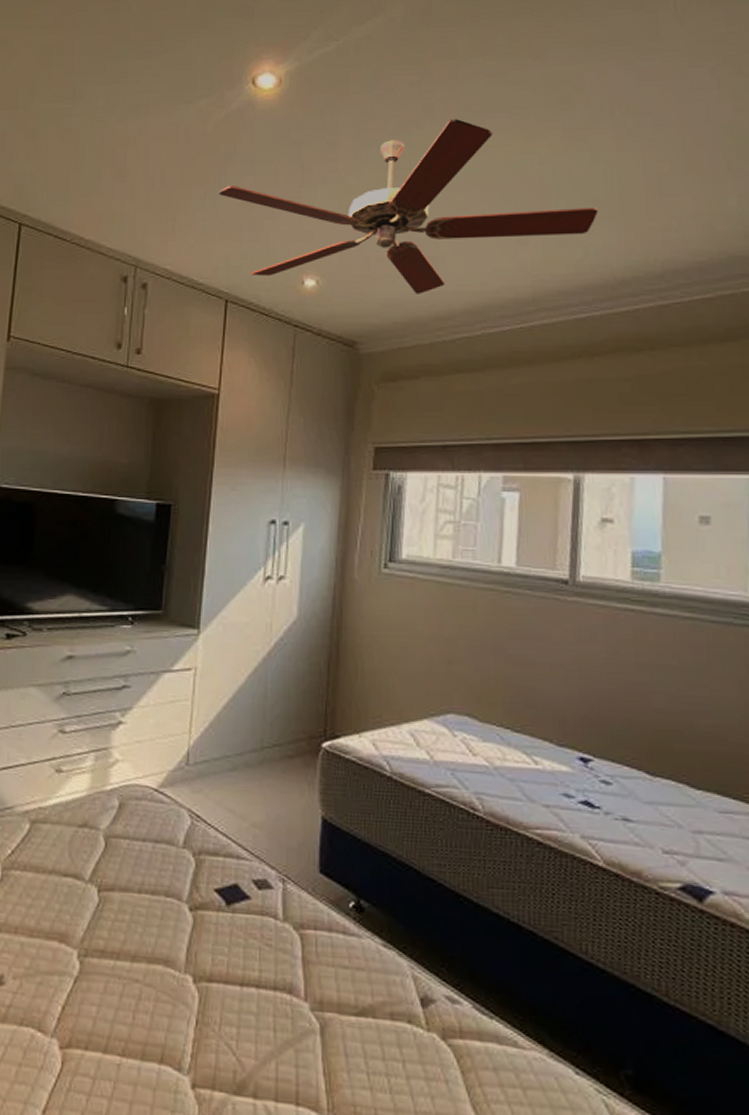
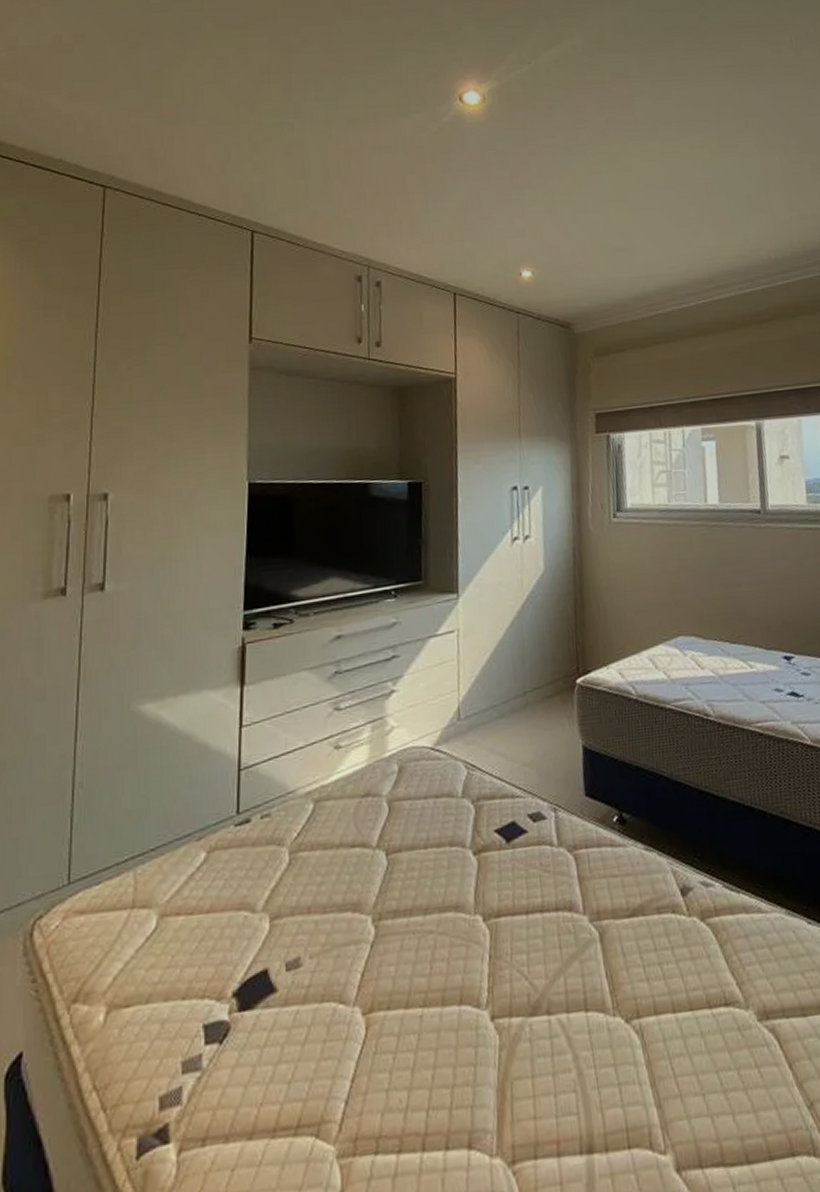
ceiling fan: present [218,119,598,294] -> none [438,130,752,280]

